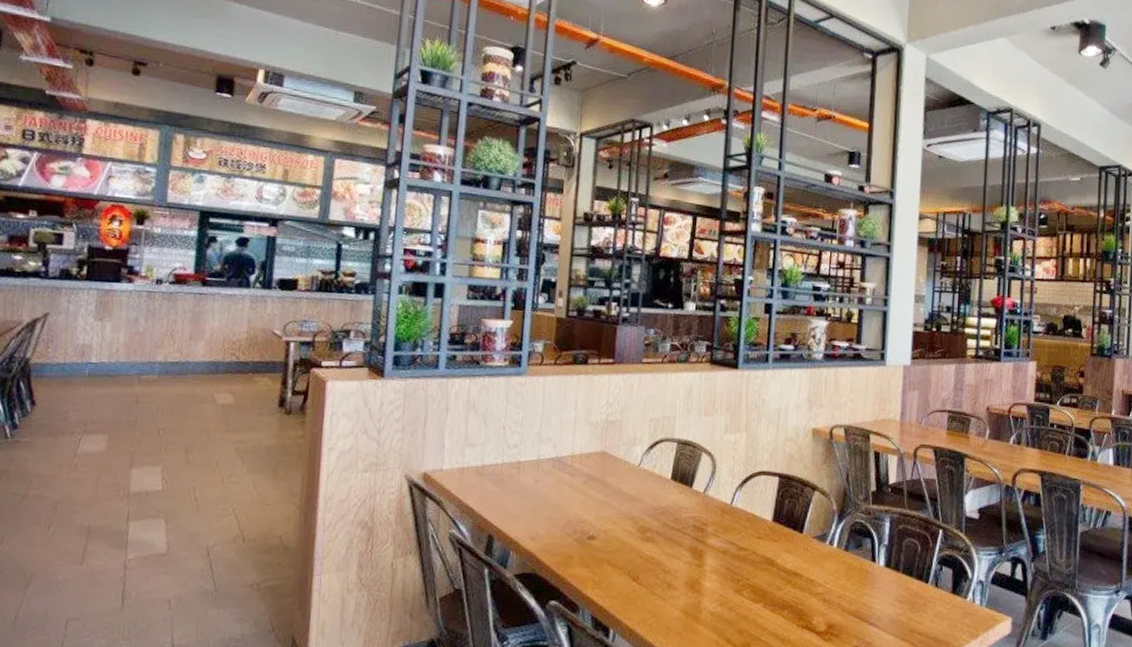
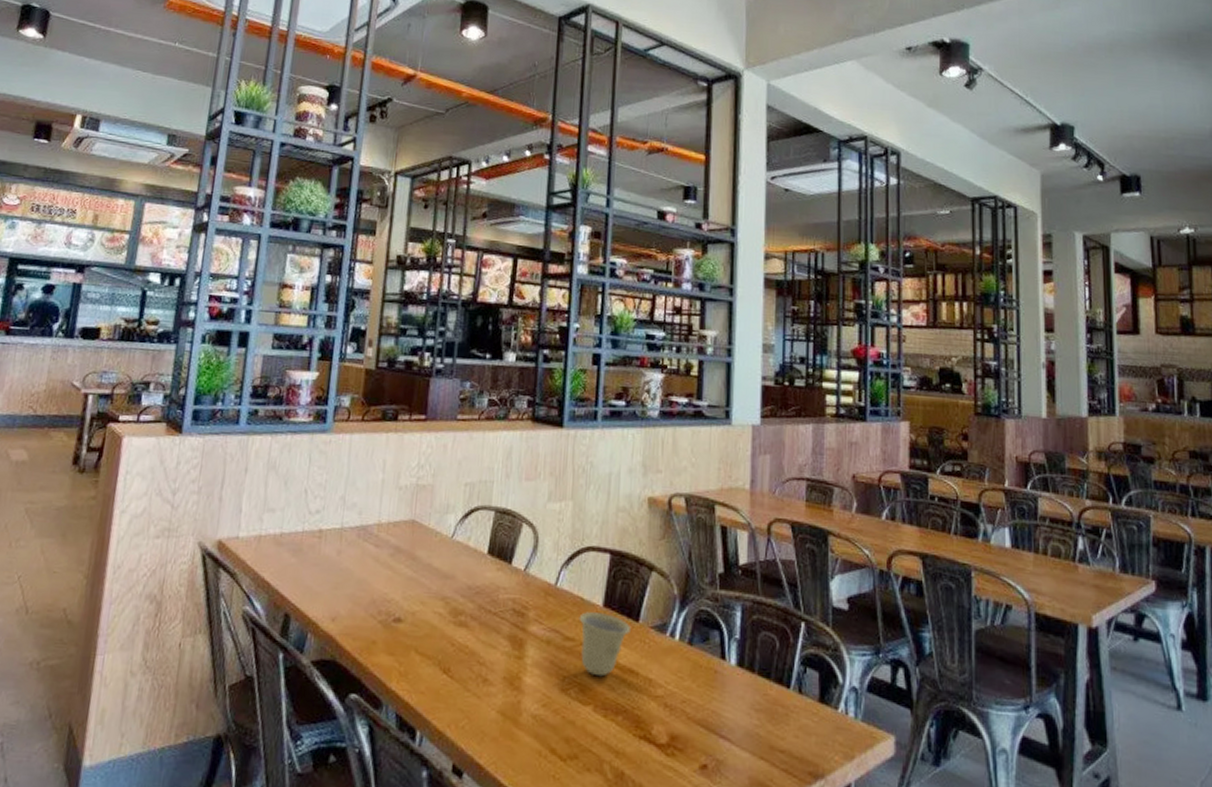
cup: none [751,526,796,579] -> present [579,612,630,677]

